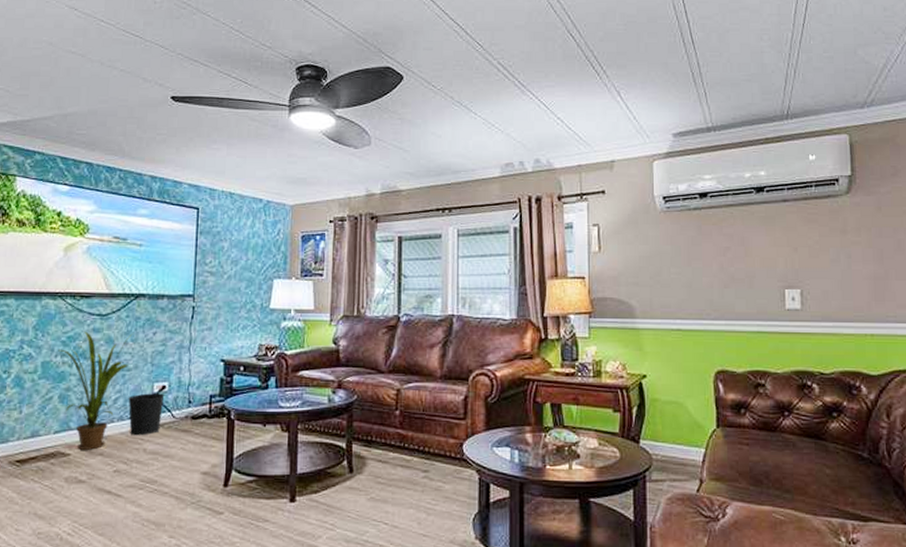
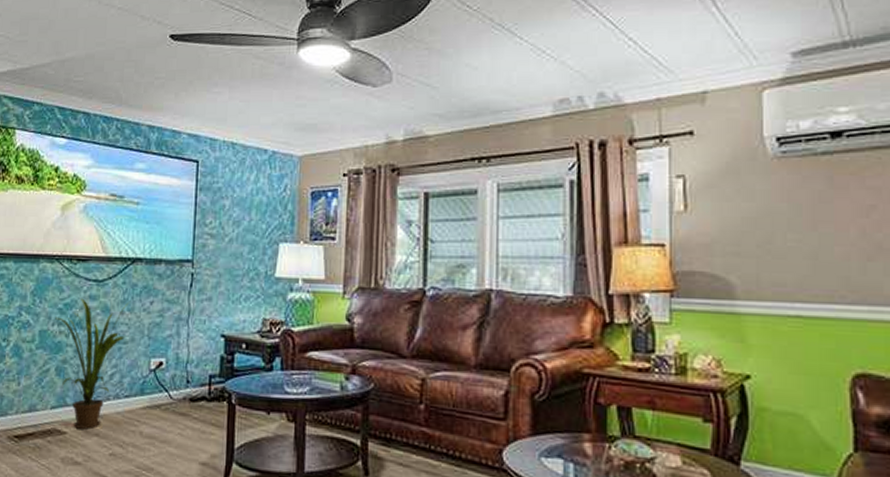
wastebasket: present [128,393,165,436] -> none [124,369,162,417]

